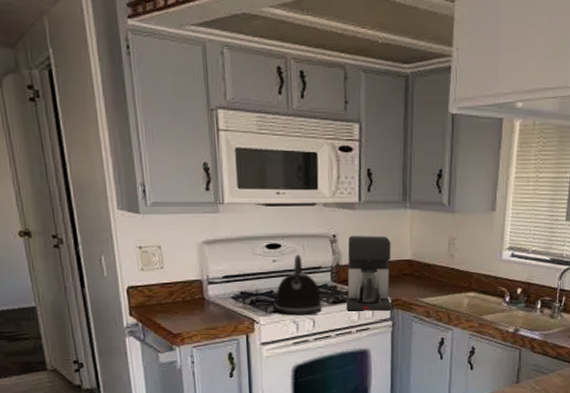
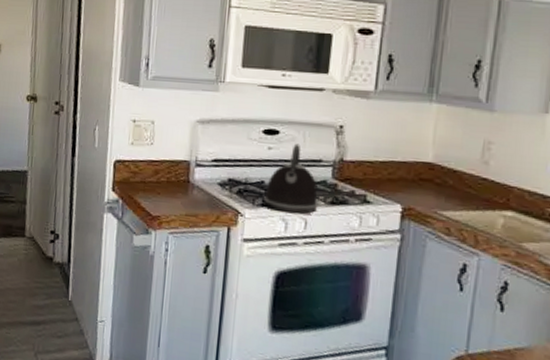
coffee maker: present [346,236,392,312] -> none [346,128,409,222]

